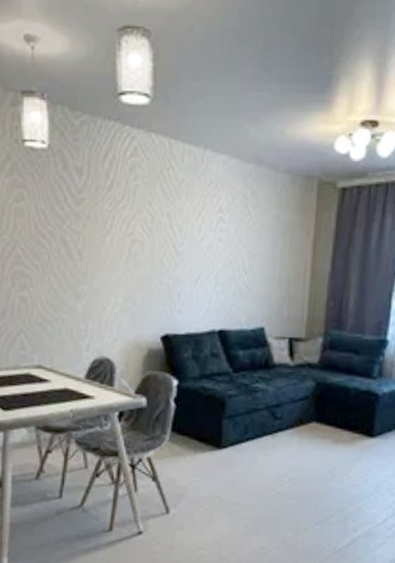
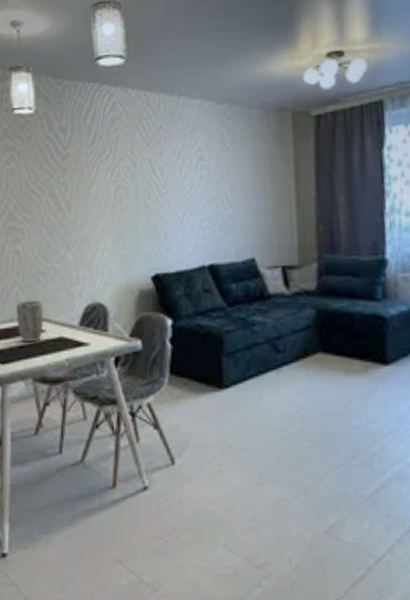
plant pot: none [21,349,50,391] -> present [16,299,45,343]

